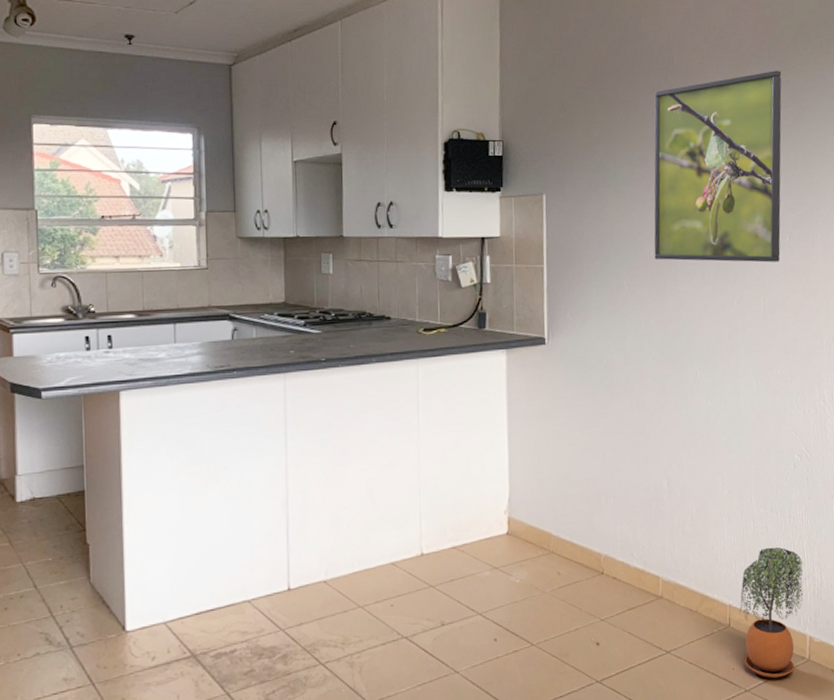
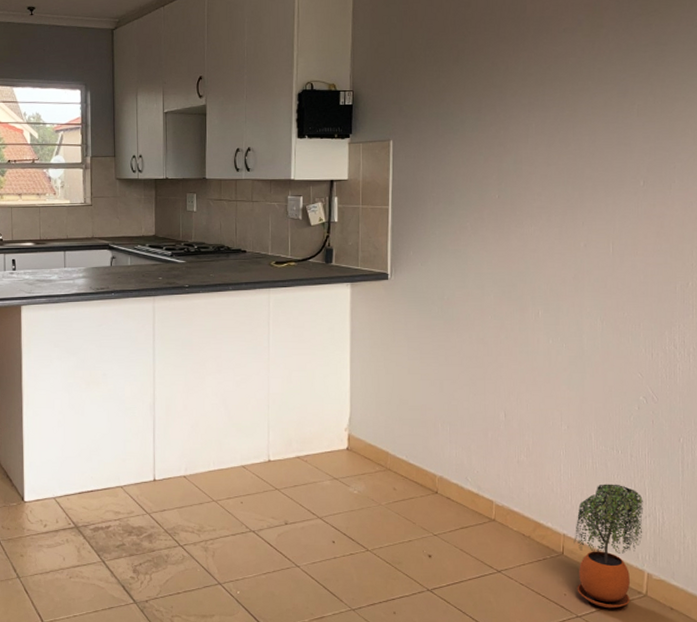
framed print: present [654,70,782,263] -> none [499,14,643,207]

